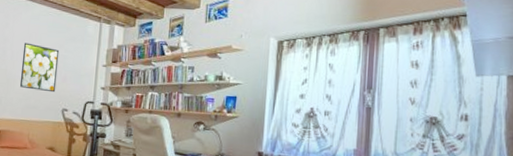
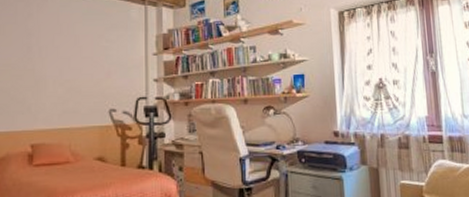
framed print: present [20,42,60,93] -> none [53,35,99,92]

